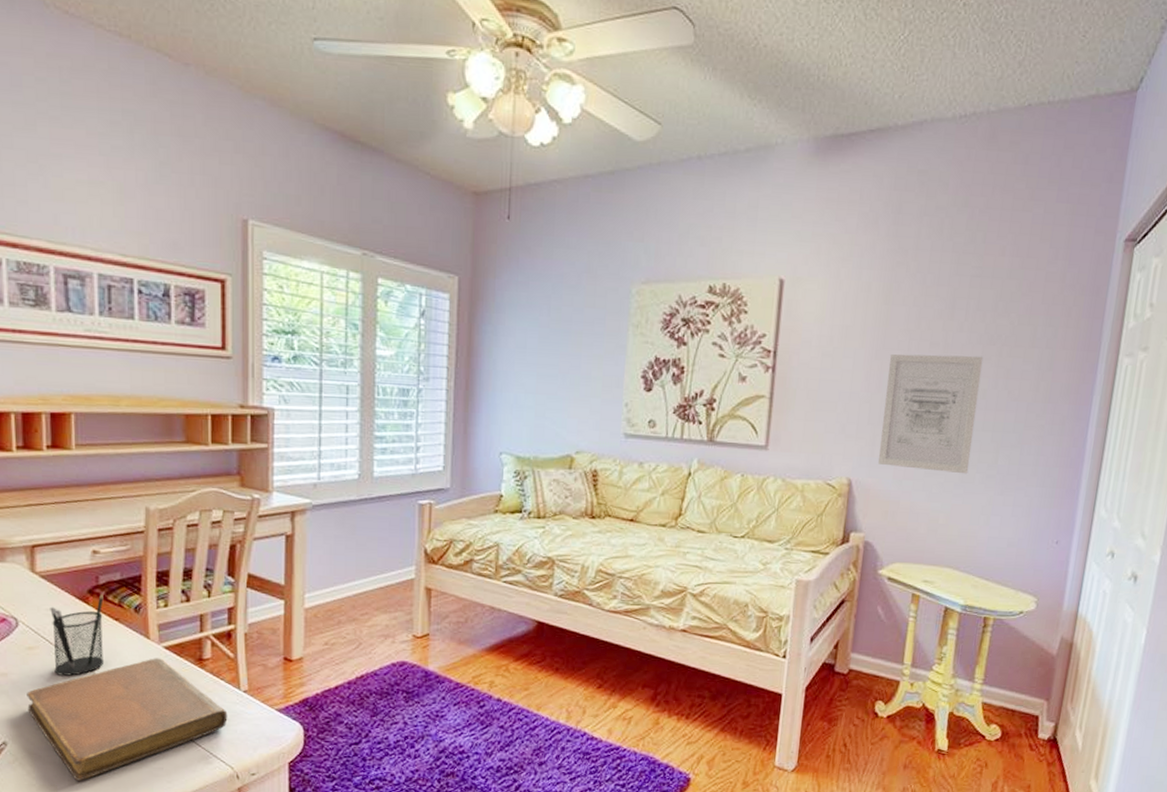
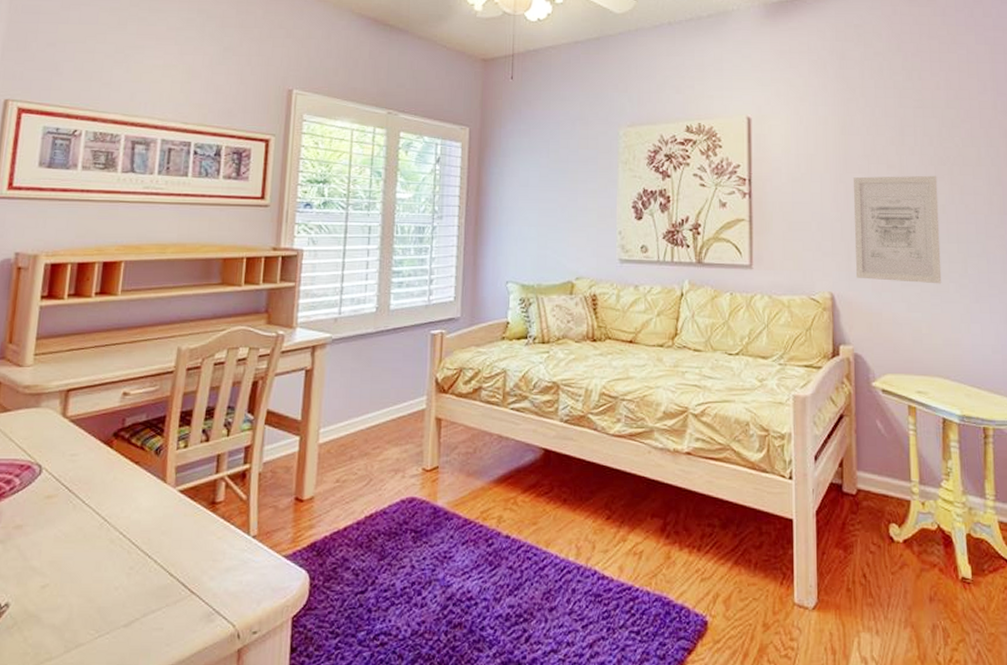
notebook: present [27,658,228,781] -> none [36,503,235,647]
pencil holder: present [50,593,105,676] -> none [69,435,128,526]

